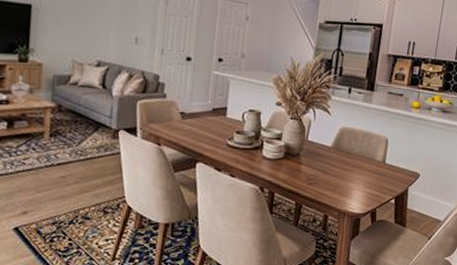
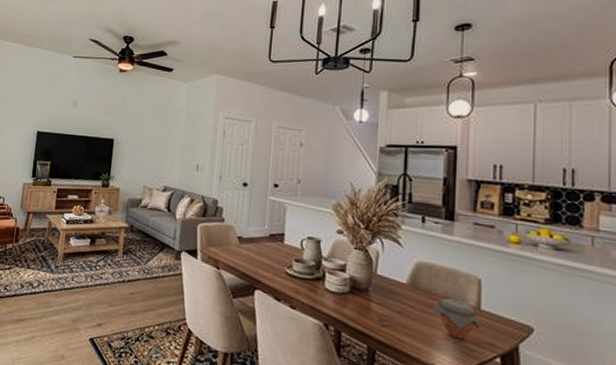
jar: none [350,156,384,188] -> present [433,298,480,340]

